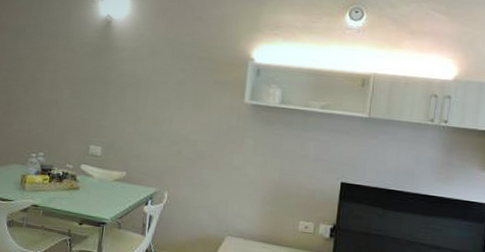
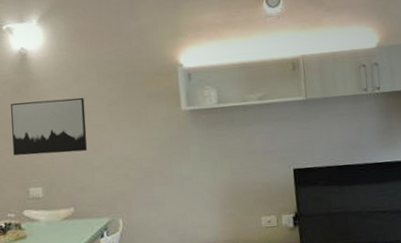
wall art: none [82,65,156,122] -> present [11,97,88,156]

